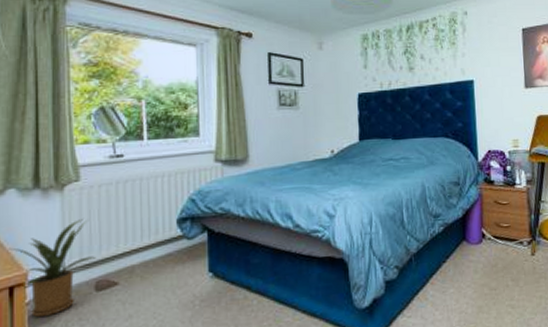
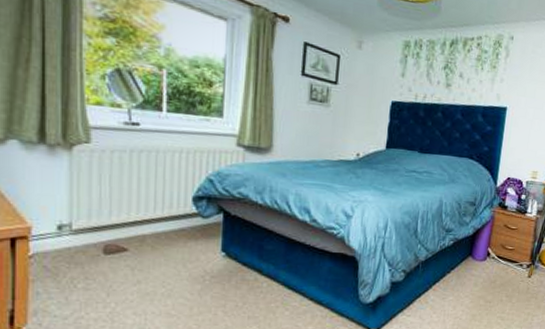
house plant: present [9,219,97,318] -> none [10,182,106,272]

